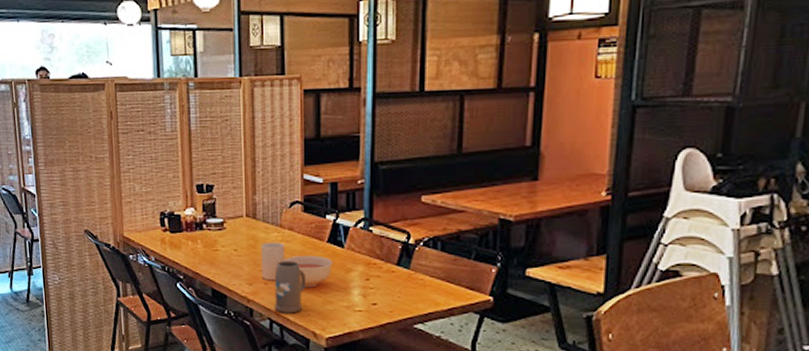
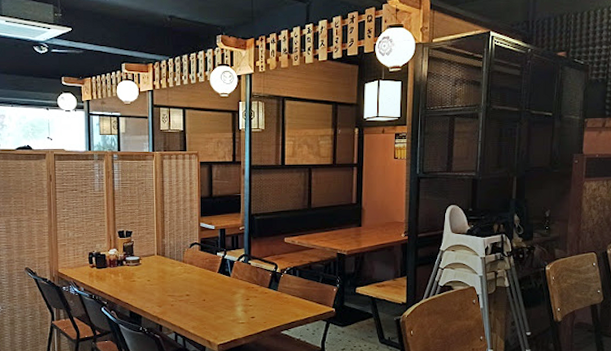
cup: present [261,242,285,281] -> none [168,273,187,303]
beer mug: present [274,260,307,314] -> none [178,287,203,327]
bowl: present [282,255,332,288] -> none [184,283,222,307]

